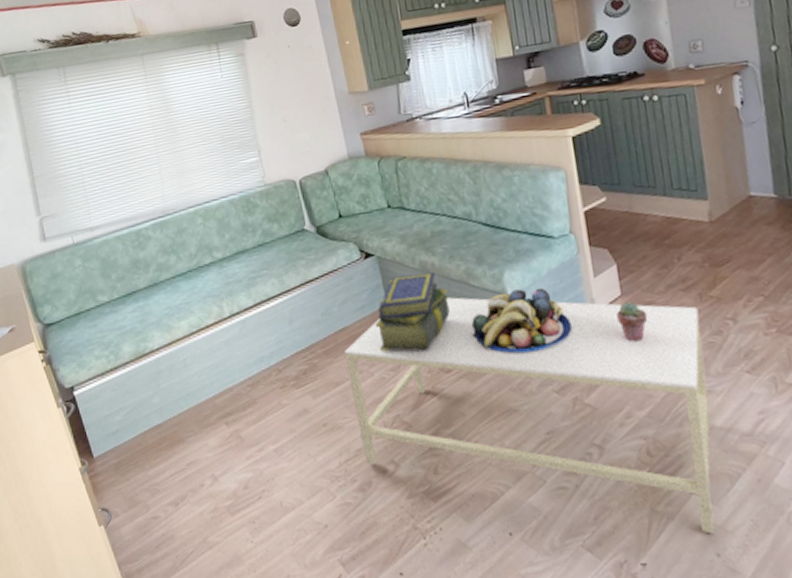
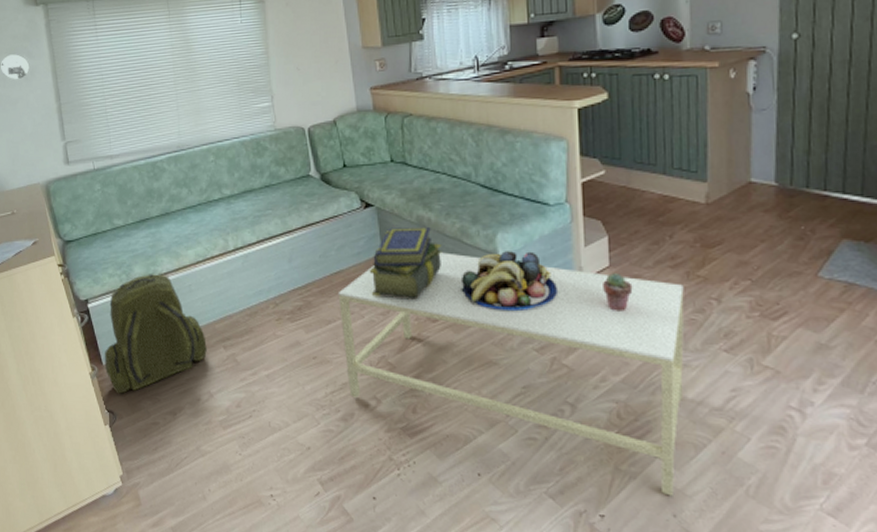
backpack: none [95,351,208,489] -> present [105,274,207,394]

